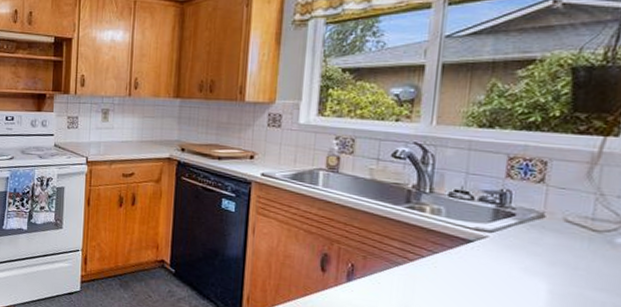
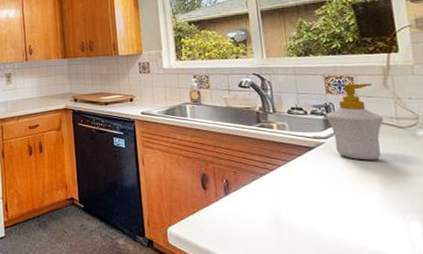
soap bottle: none [498,168,576,266] -> present [326,83,384,160]

